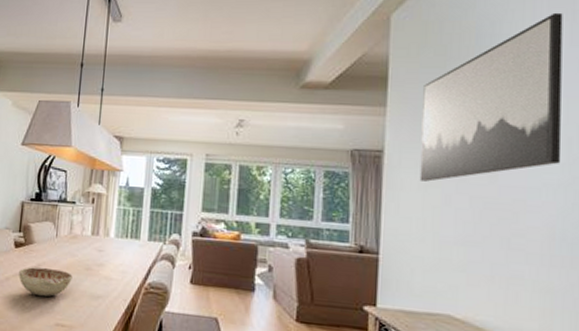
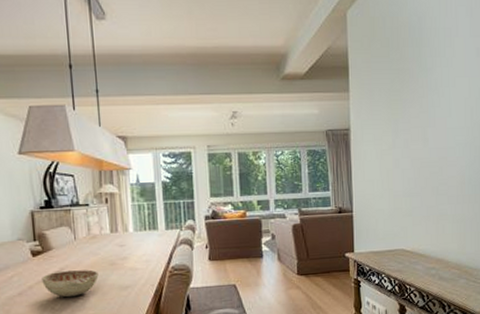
wall art: present [419,12,563,182] -> none [375,9,467,151]

